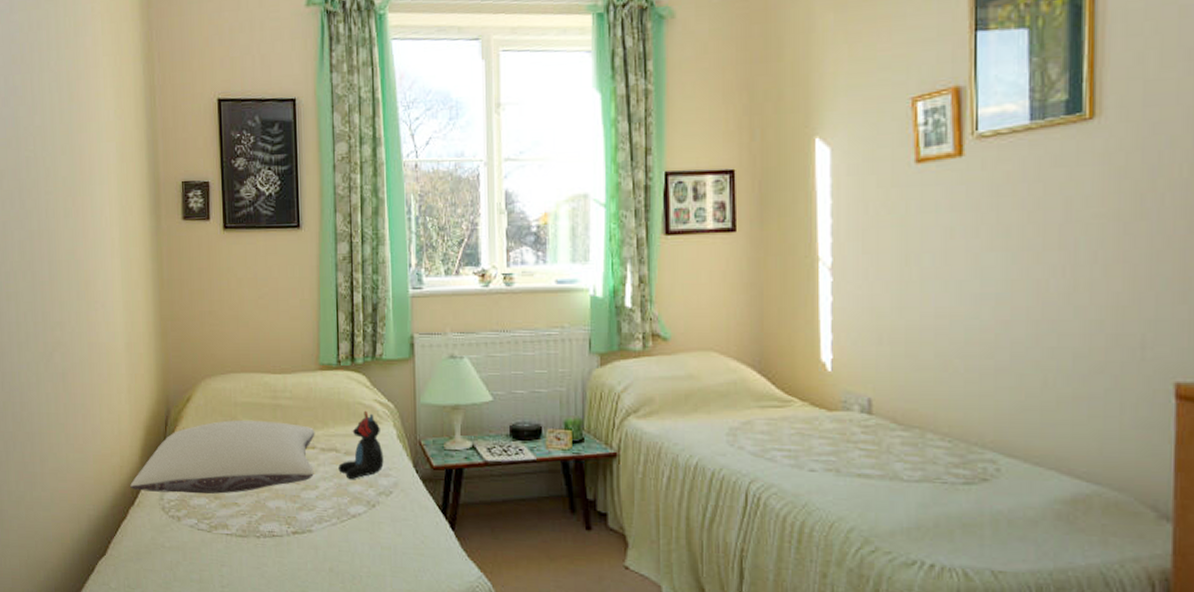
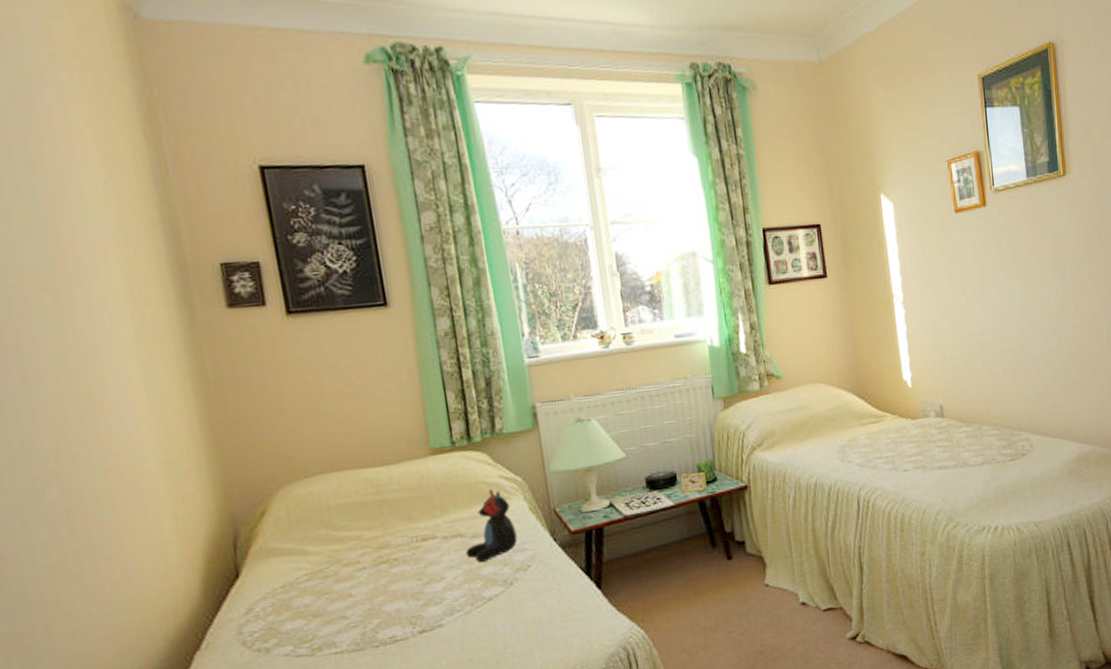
pillow: present [130,420,315,494] -> none [191,516,438,632]

